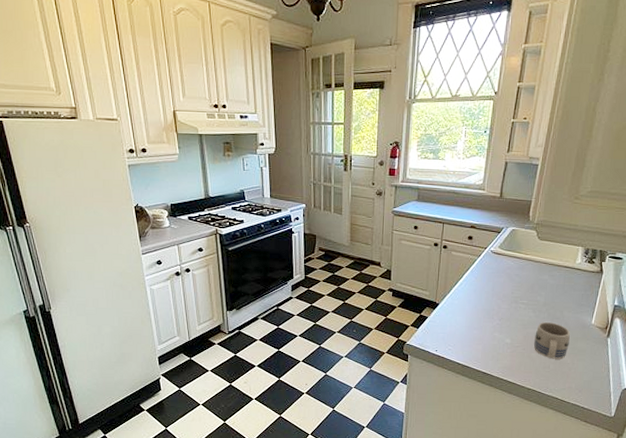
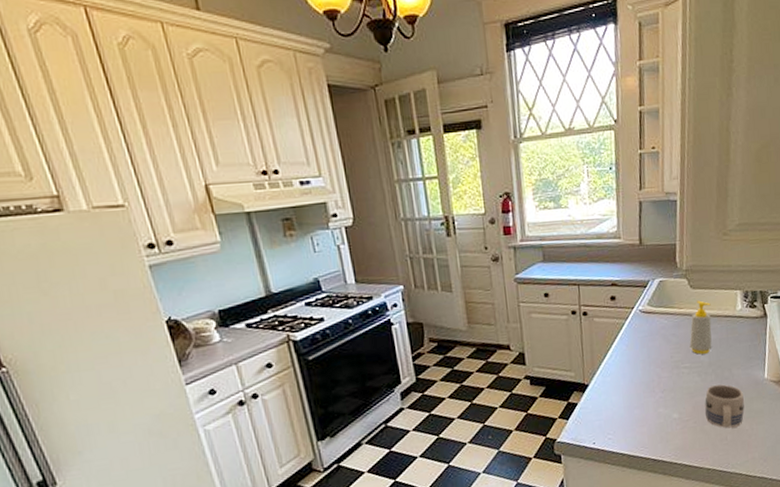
soap bottle: none [529,250,554,295] -> present [689,300,712,355]

